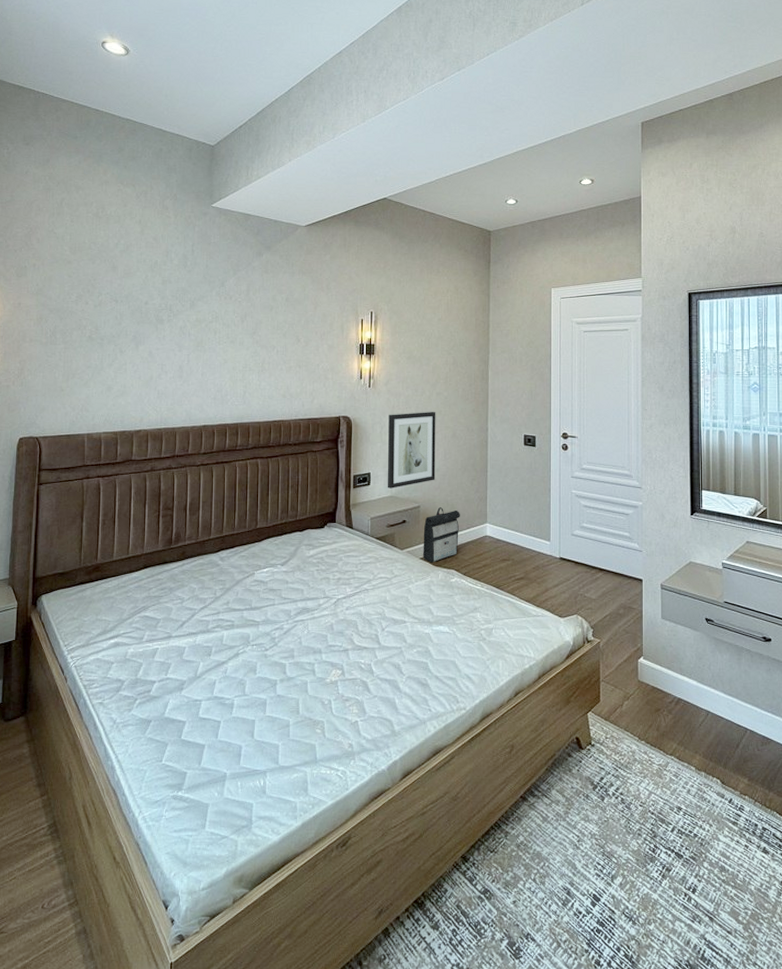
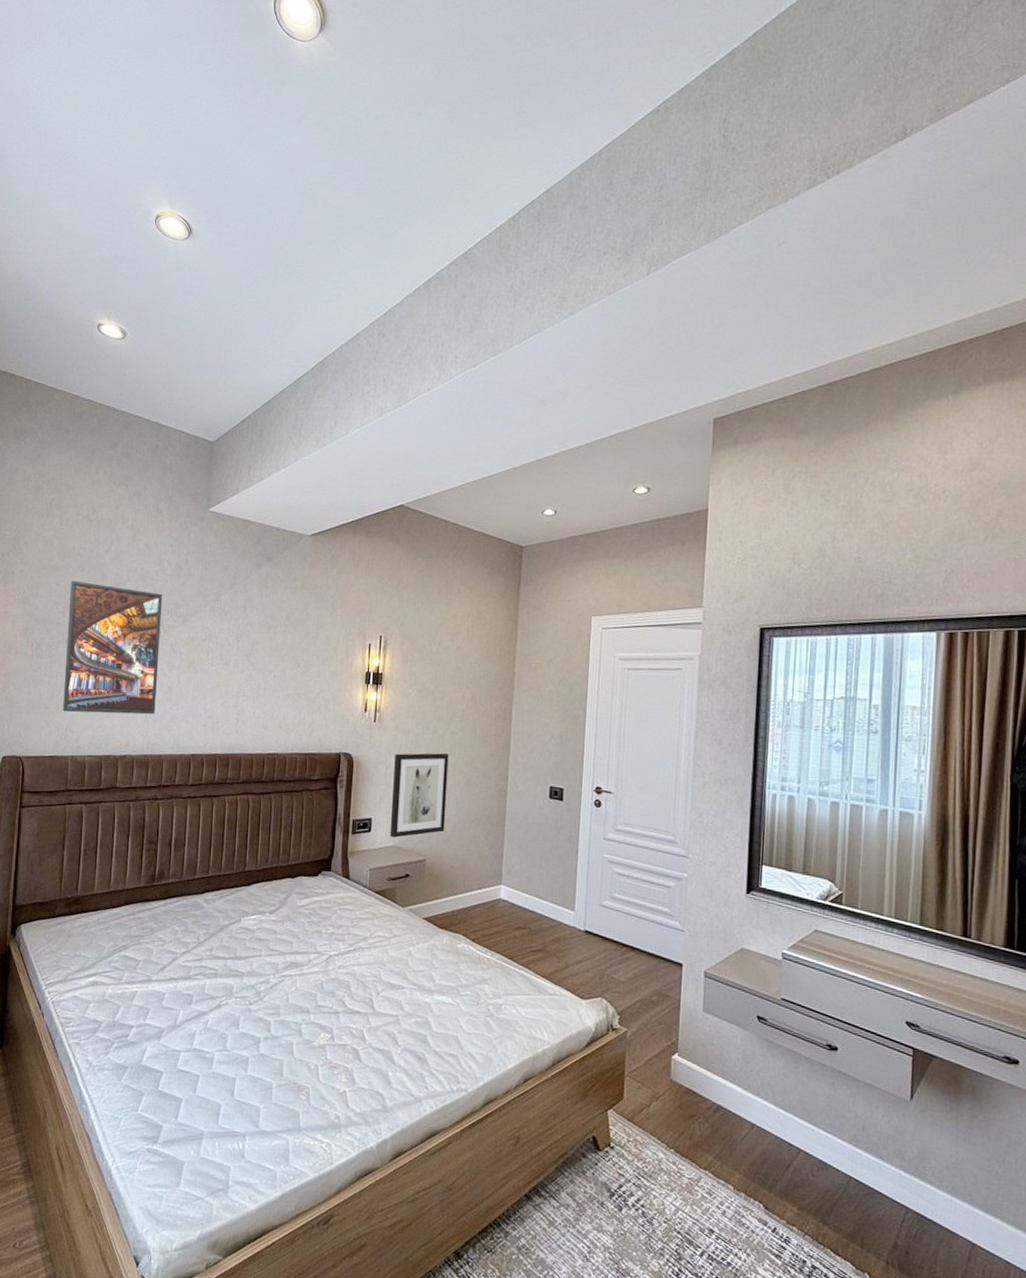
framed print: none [78,272,171,393] -> present [63,580,163,715]
backpack: present [423,507,460,563] -> none [427,862,471,925]

